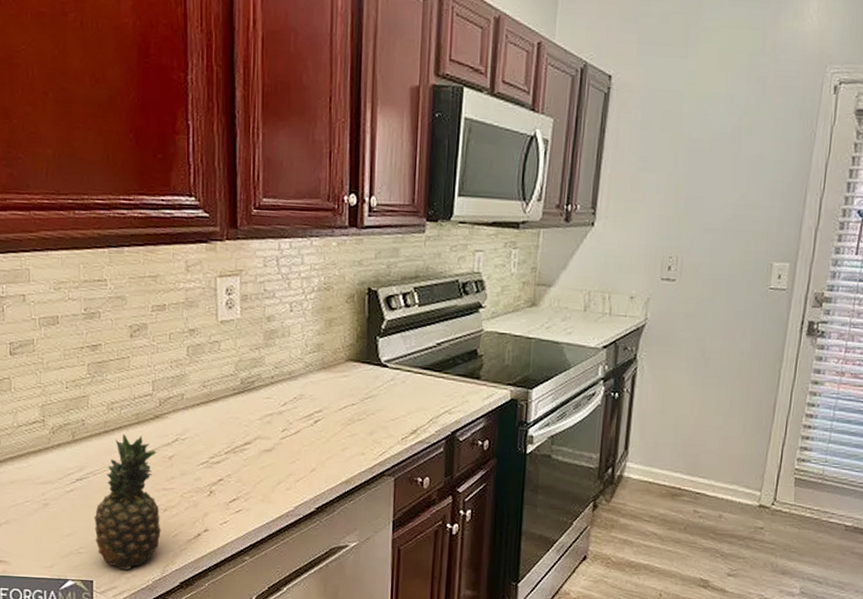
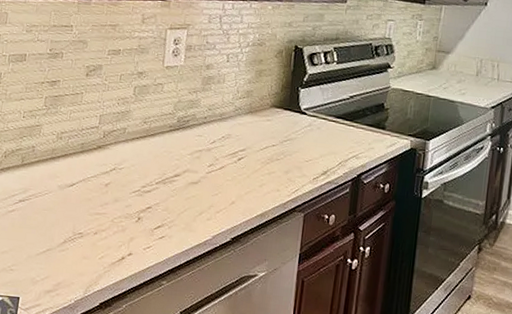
fruit: present [94,433,161,570] -> none [27,161,95,288]

